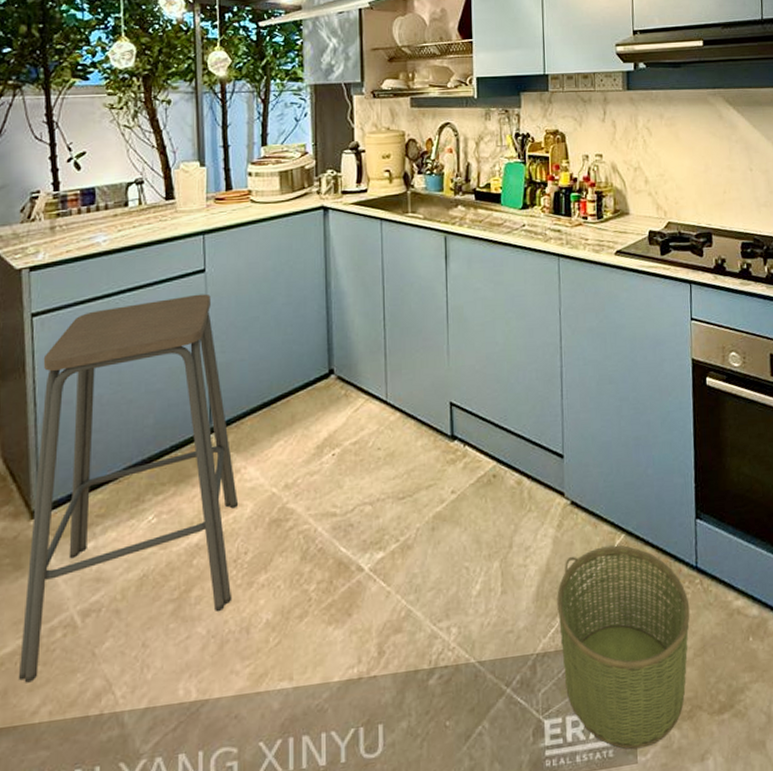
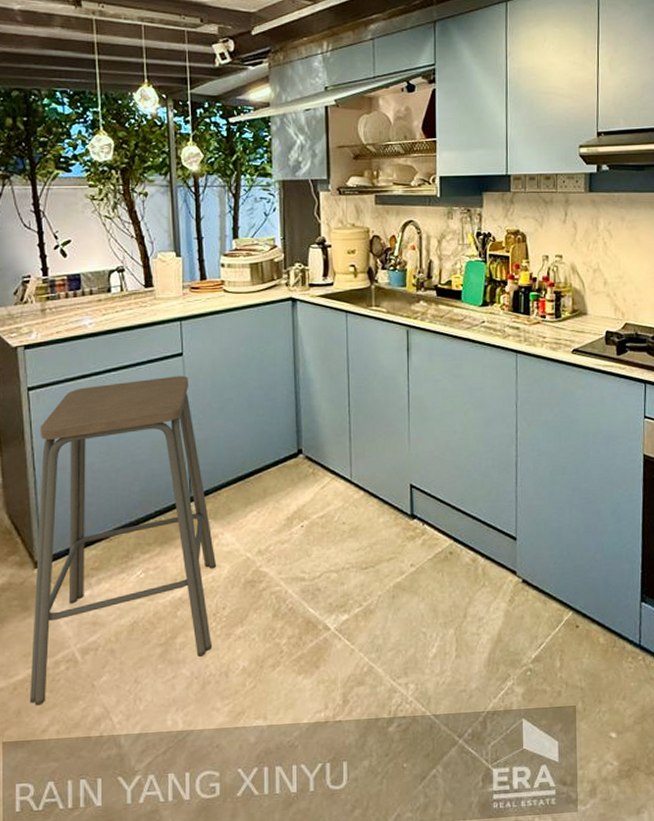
basket: present [557,545,690,749] -> none [507,621,632,799]

